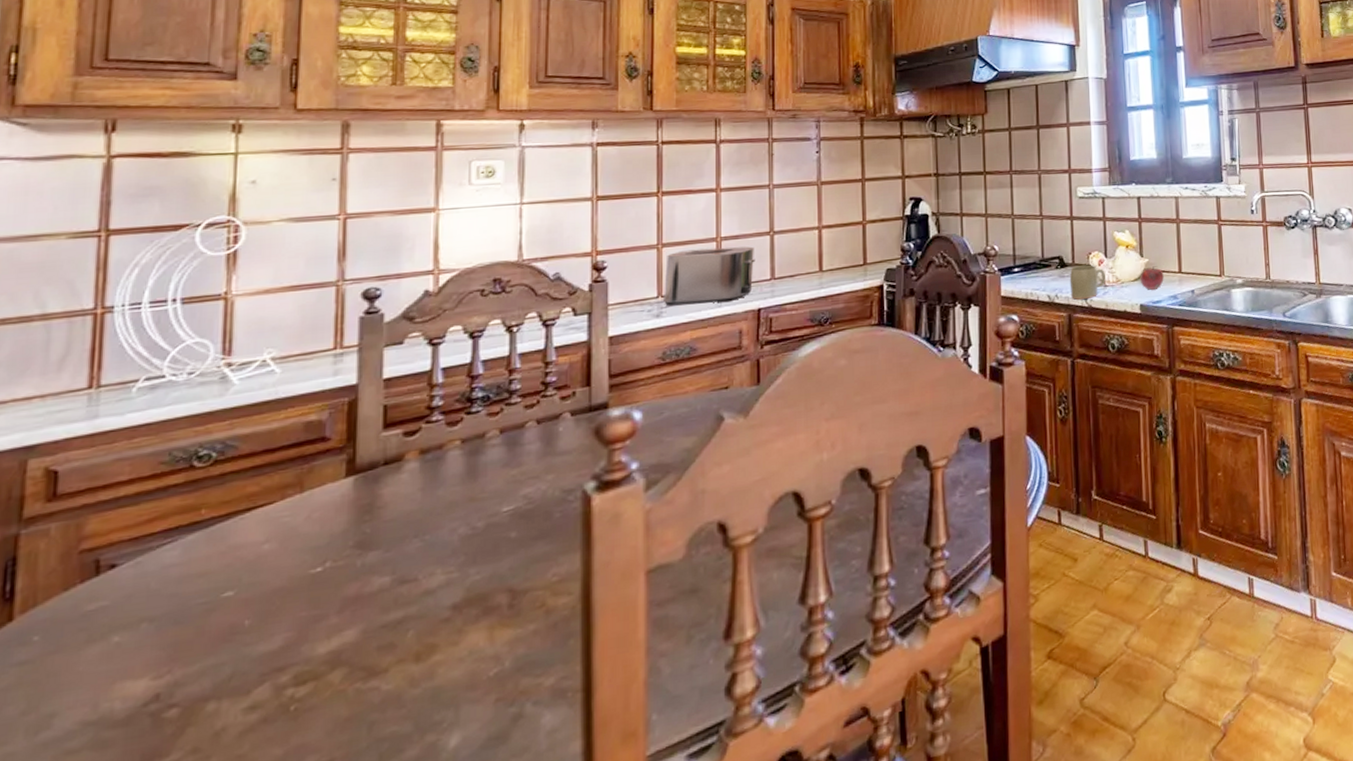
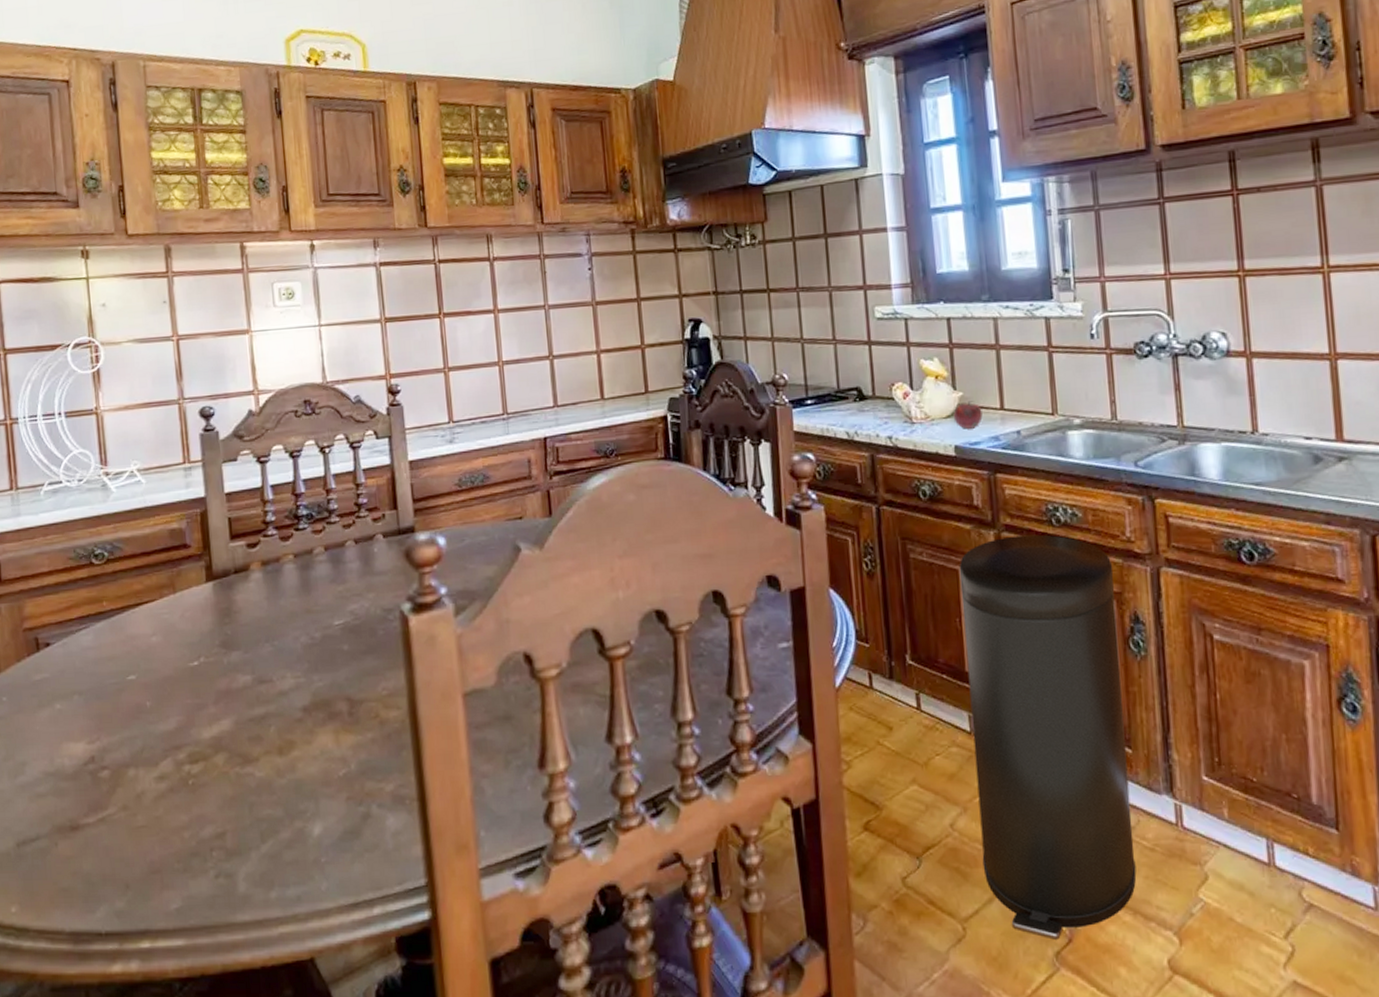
toaster: present [662,246,755,306] -> none [453,371,538,432]
mug: present [1069,264,1106,300] -> none [870,398,912,438]
pedal bin: none [1140,377,1280,737] -> present [959,534,1137,940]

